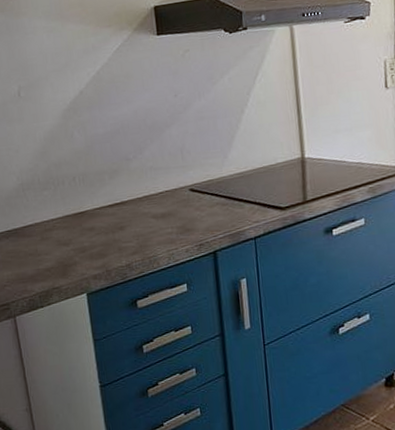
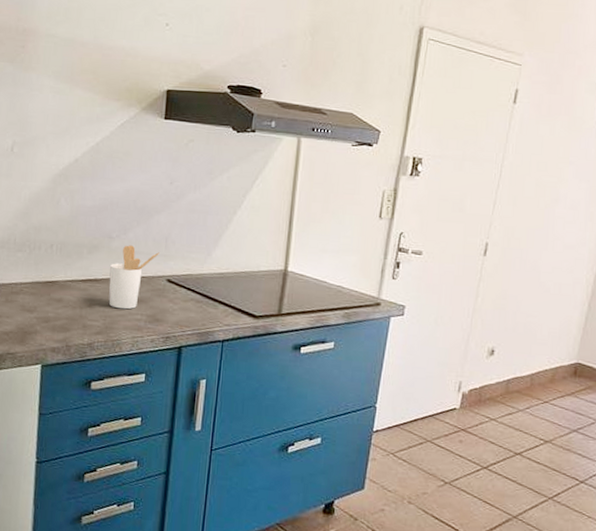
utensil holder: none [133,163,177,226] -> present [108,245,159,310]

